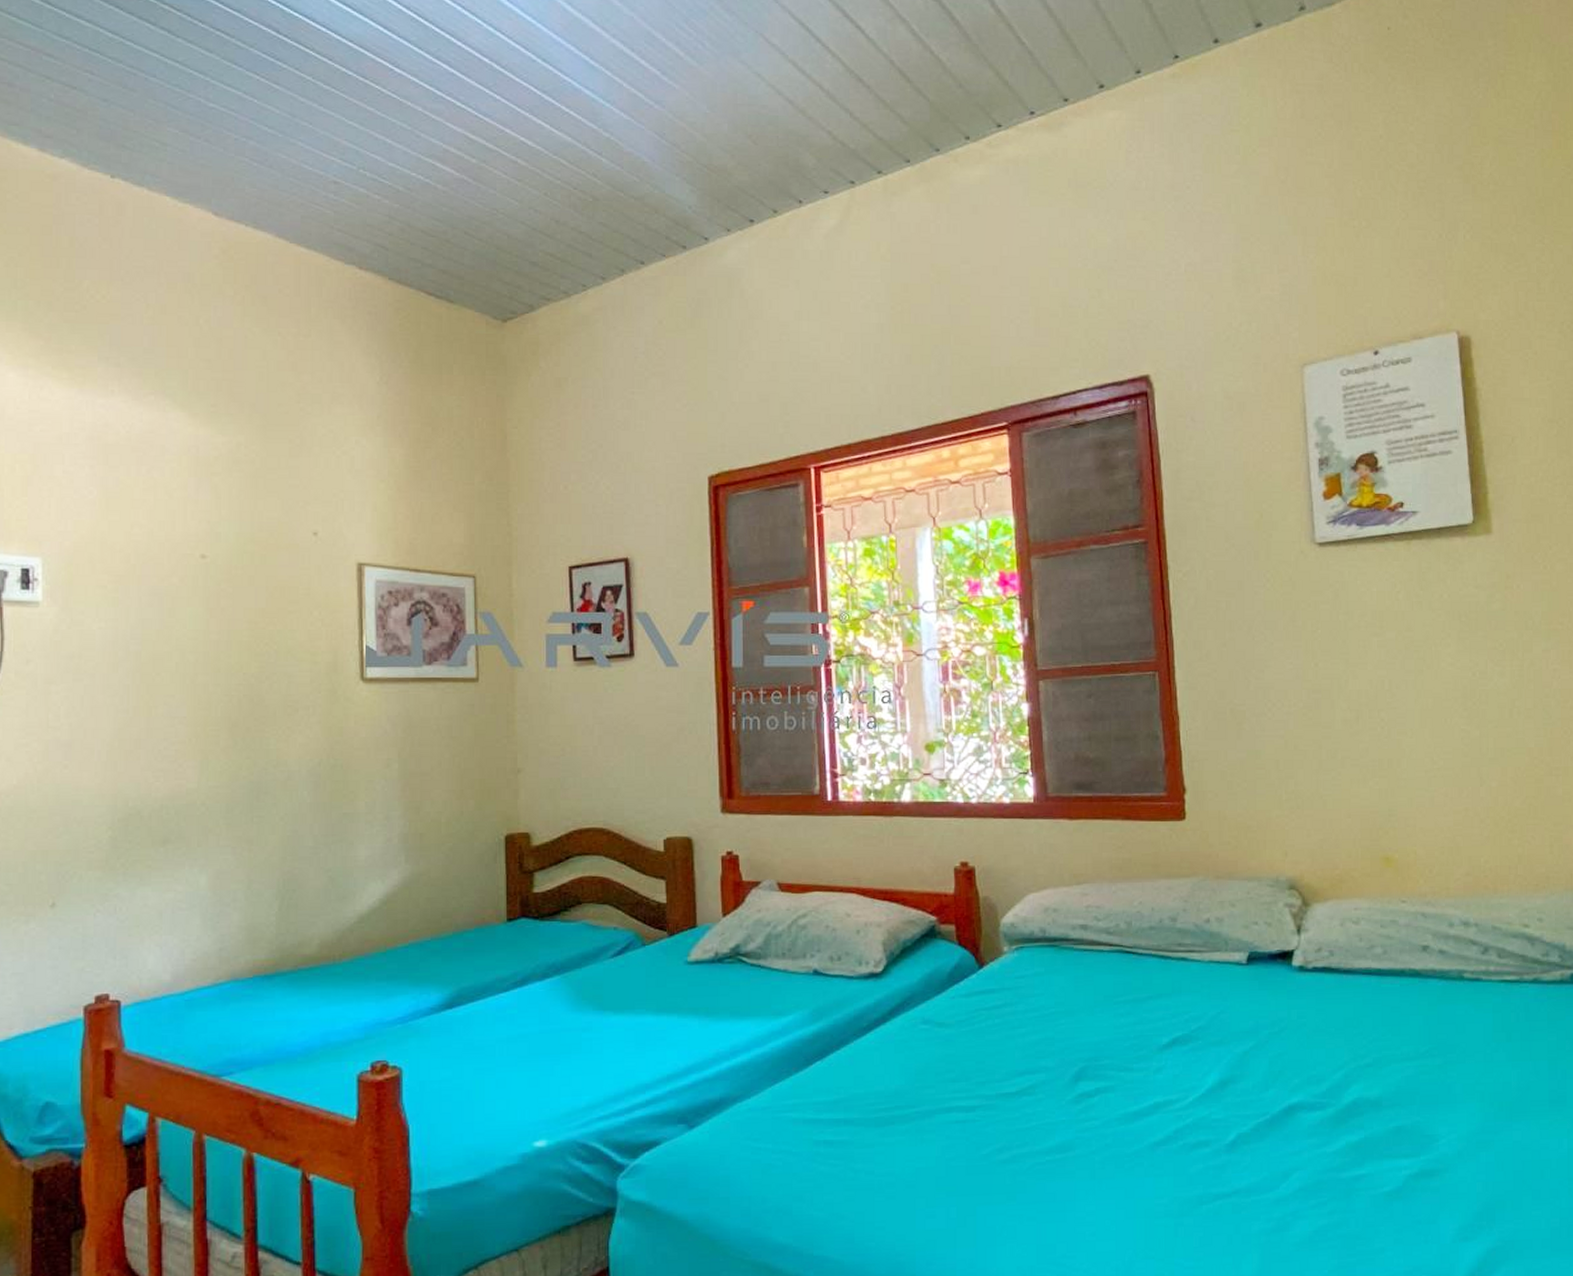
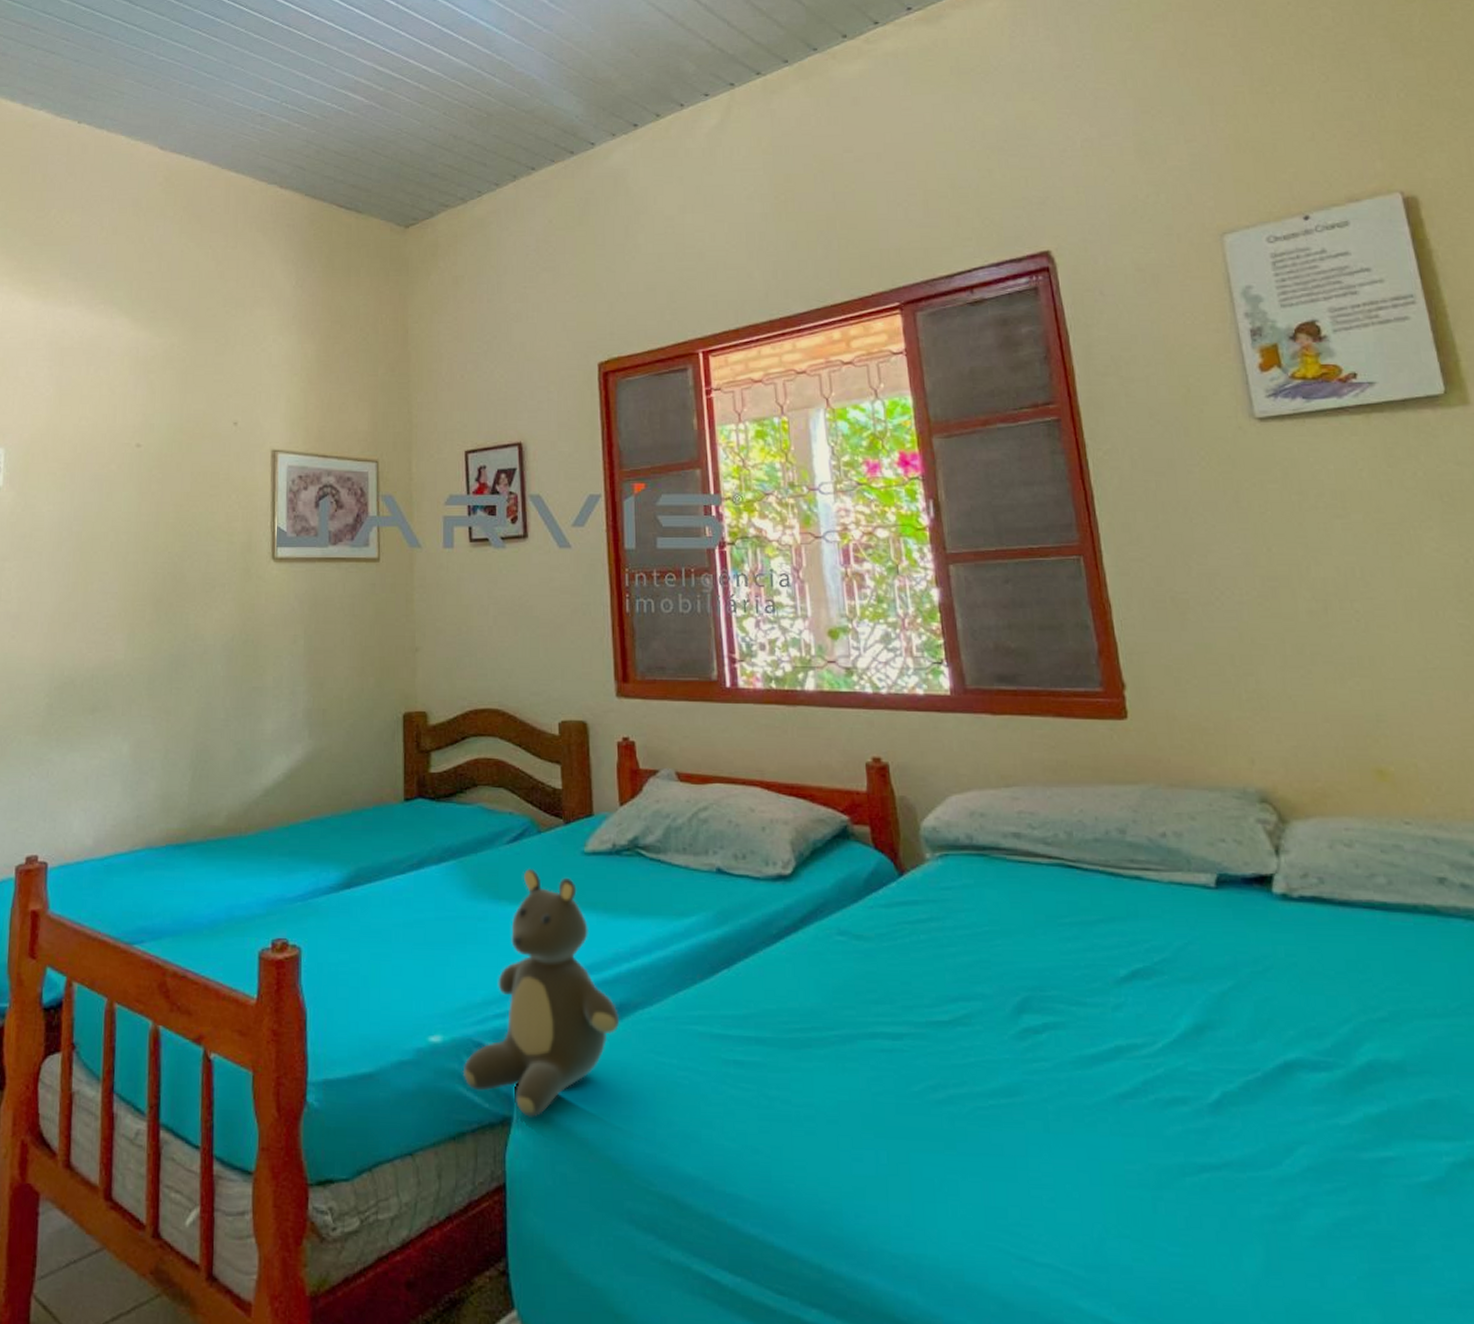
teddy bear: none [567,980,718,1207] -> present [462,869,619,1117]

